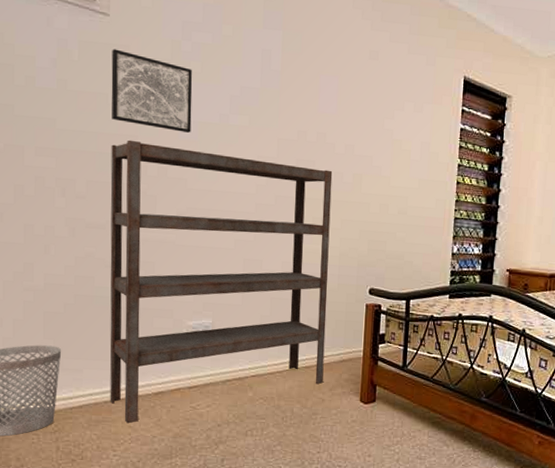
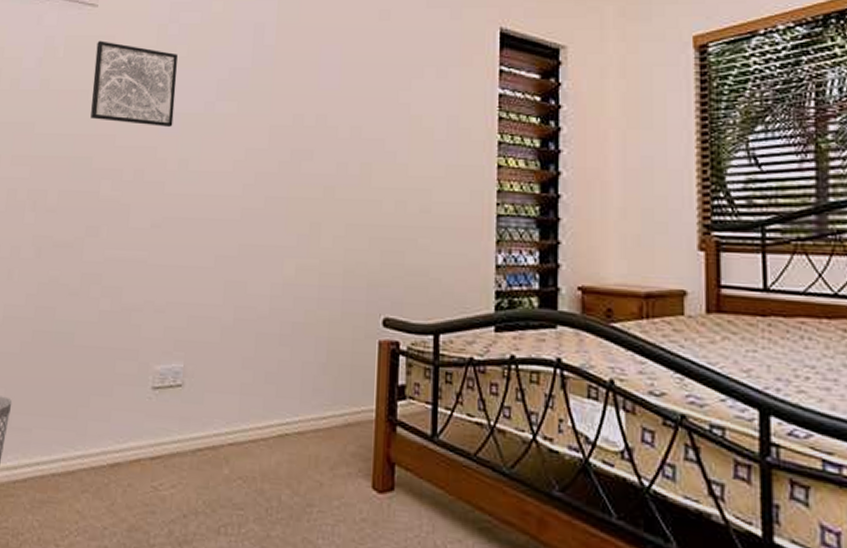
shelving unit: present [110,140,333,424] -> none [58,140,335,508]

